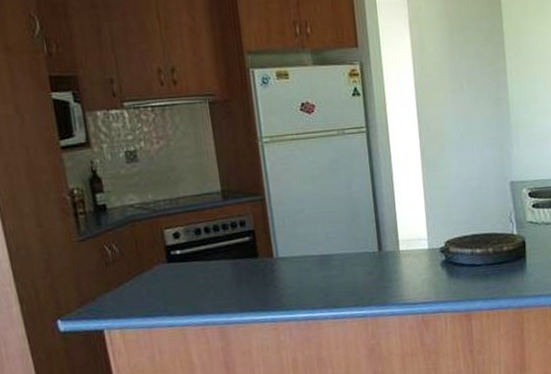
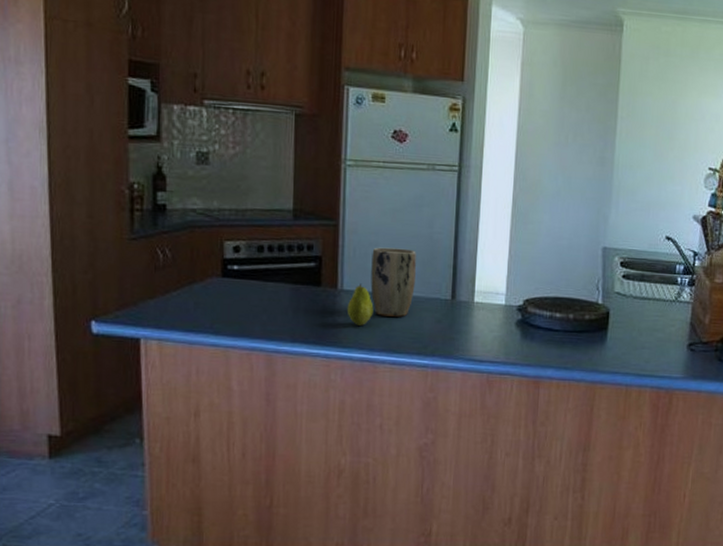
fruit: none [284,249,310,288] -> present [346,283,374,326]
plant pot: none [299,211,344,276] -> present [370,247,416,317]

